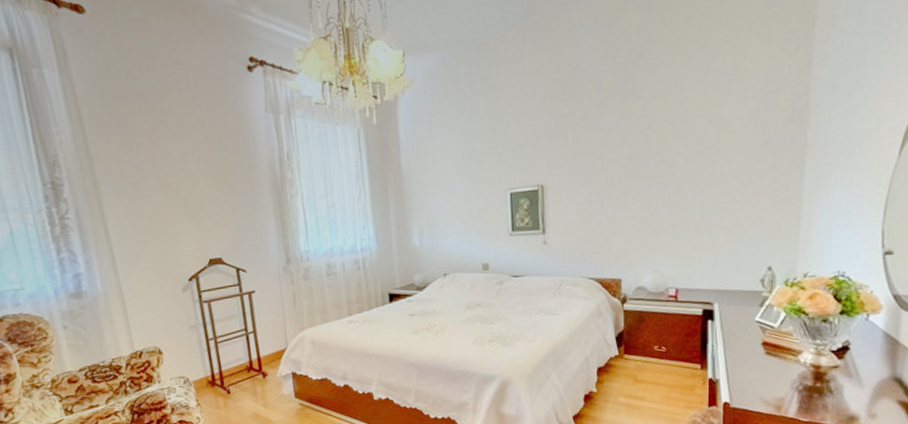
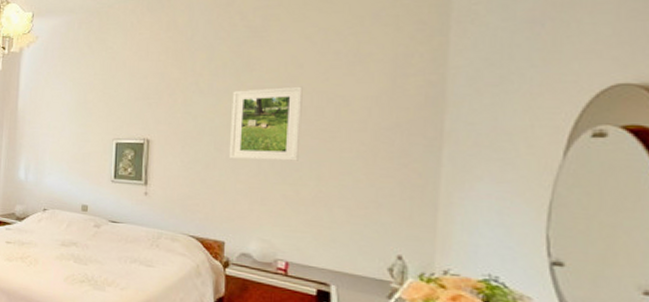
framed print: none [620,111,686,195] -> present [228,86,303,161]

